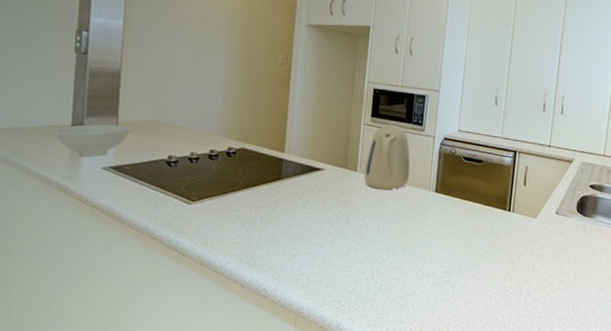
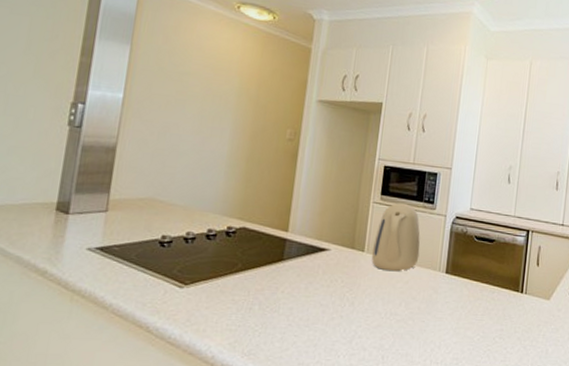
bowl: present [53,124,132,157] -> none [36,201,124,237]

